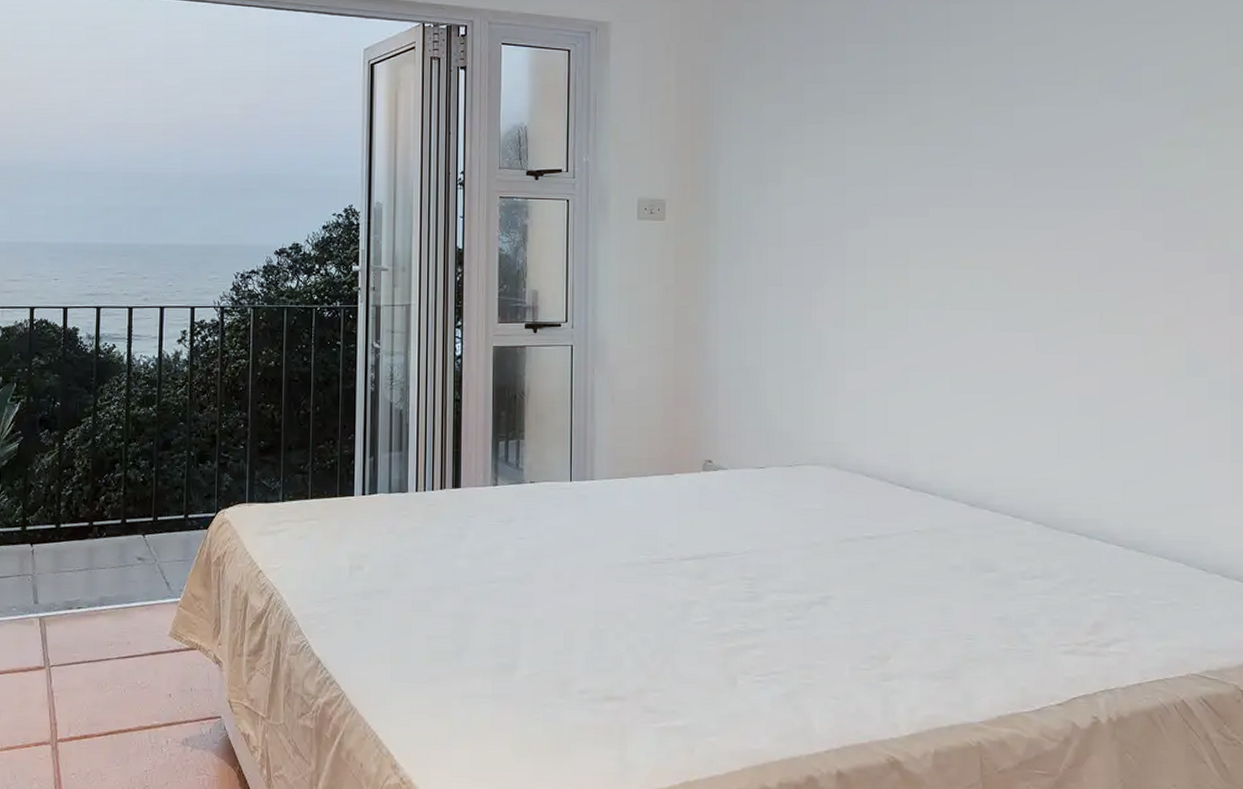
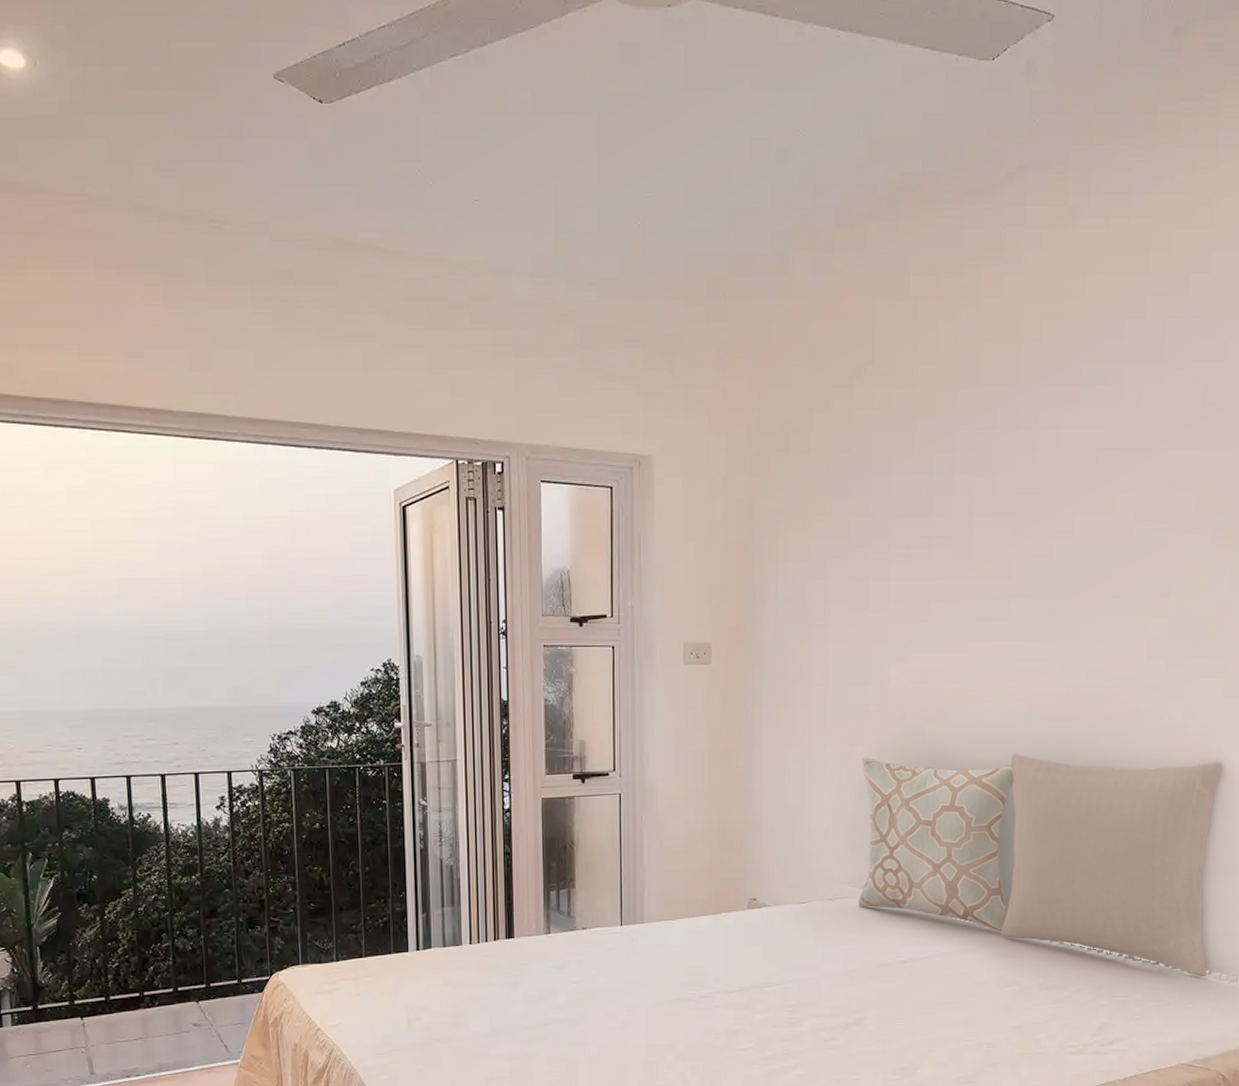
pillow: none [820,319,985,511] -> present [858,757,1015,932]
pillow: none [976,322,1214,576] -> present [1000,754,1223,977]

